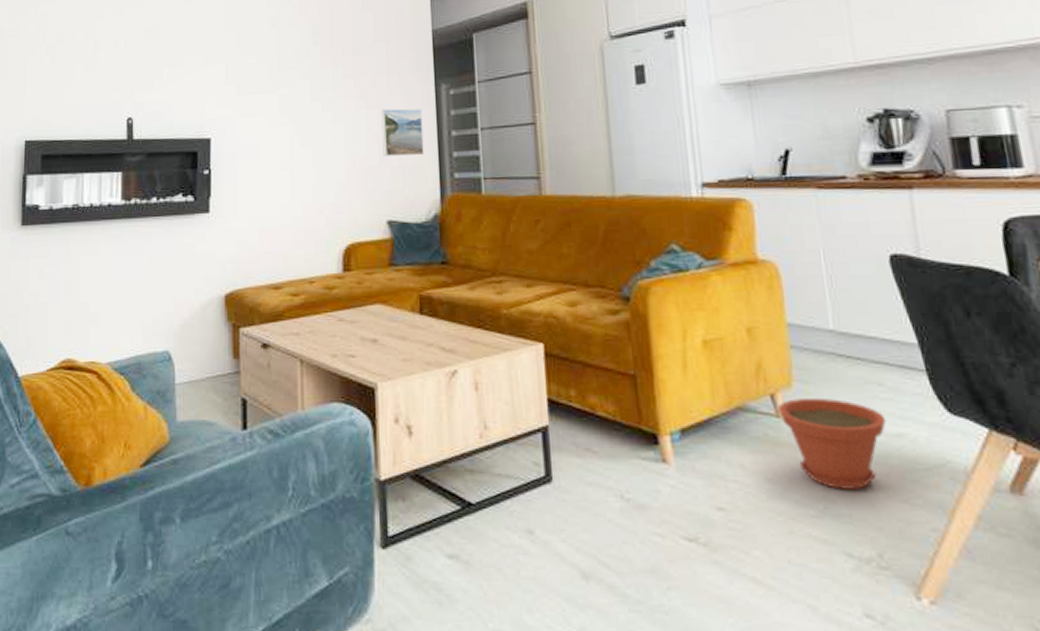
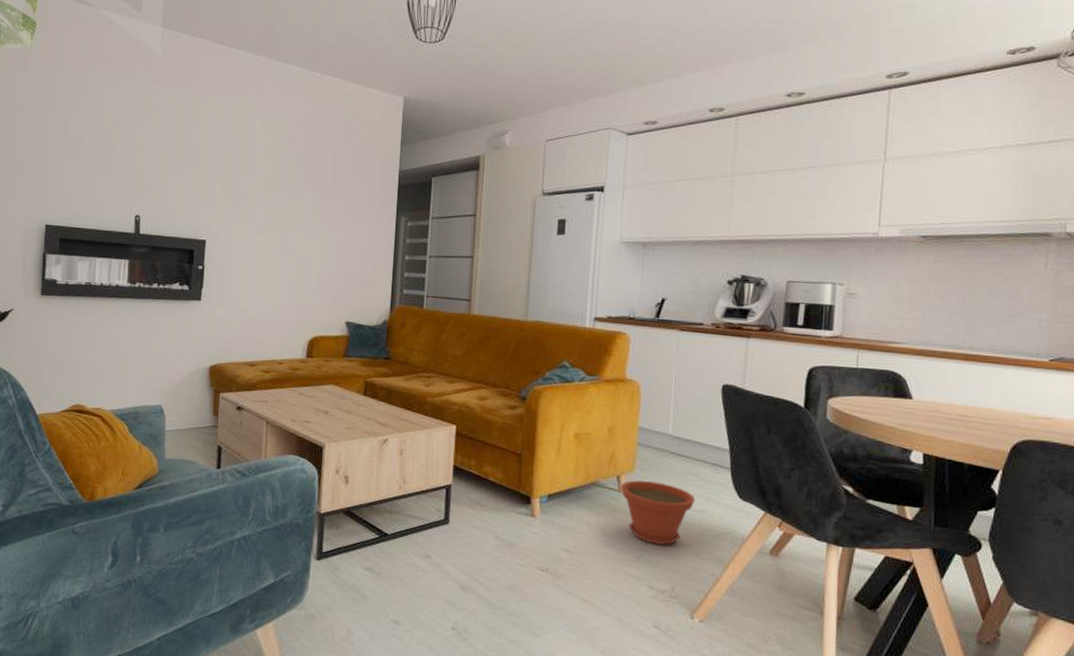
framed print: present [381,108,424,156] -> none [348,232,383,273]

